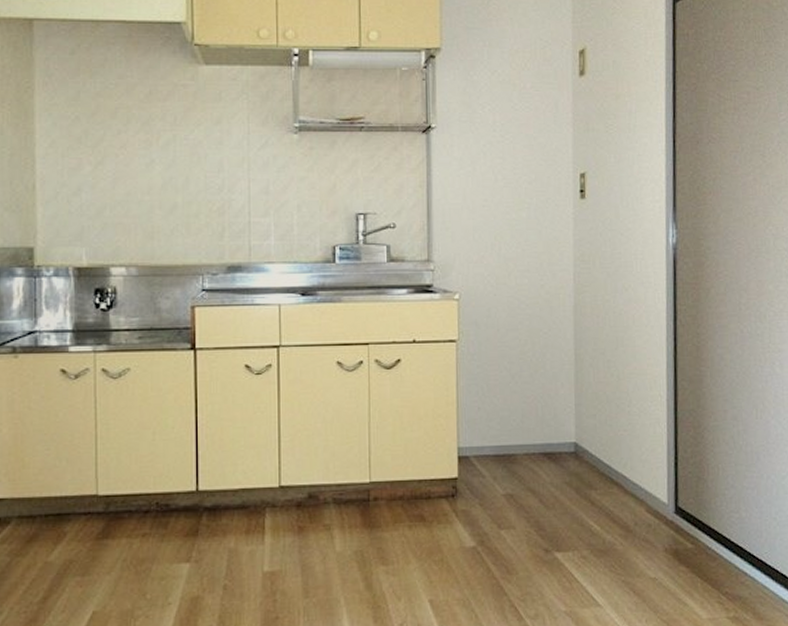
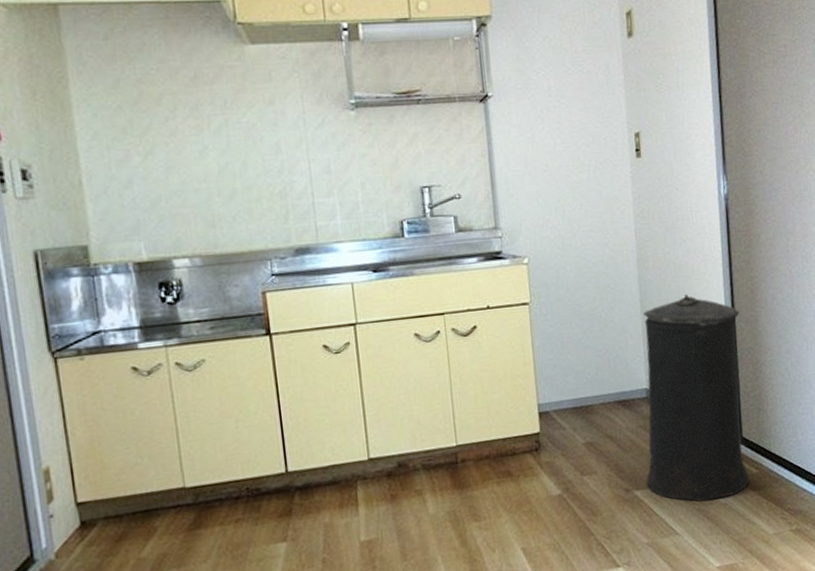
trash can: none [569,345,684,573] -> present [643,293,750,502]

